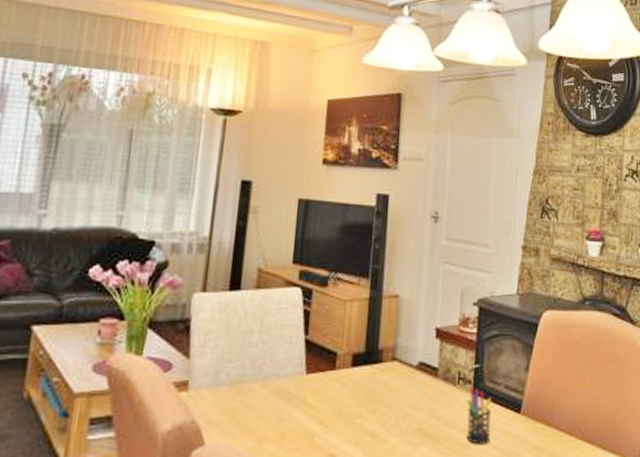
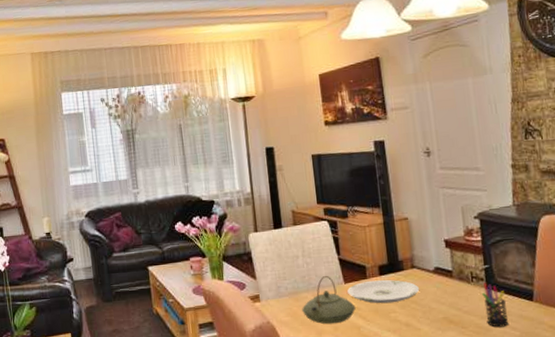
teapot: none [243,360,314,429] -> present [302,275,356,324]
plate: none [308,372,397,405] -> present [347,279,420,304]

